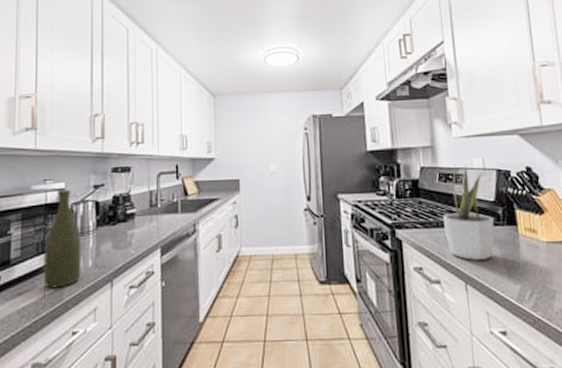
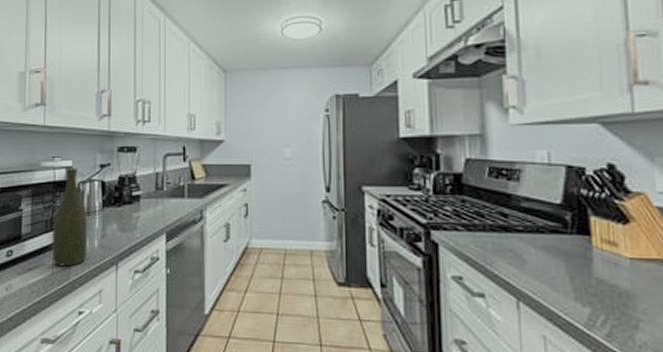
potted plant: present [442,163,495,260] -> none [491,156,560,274]

